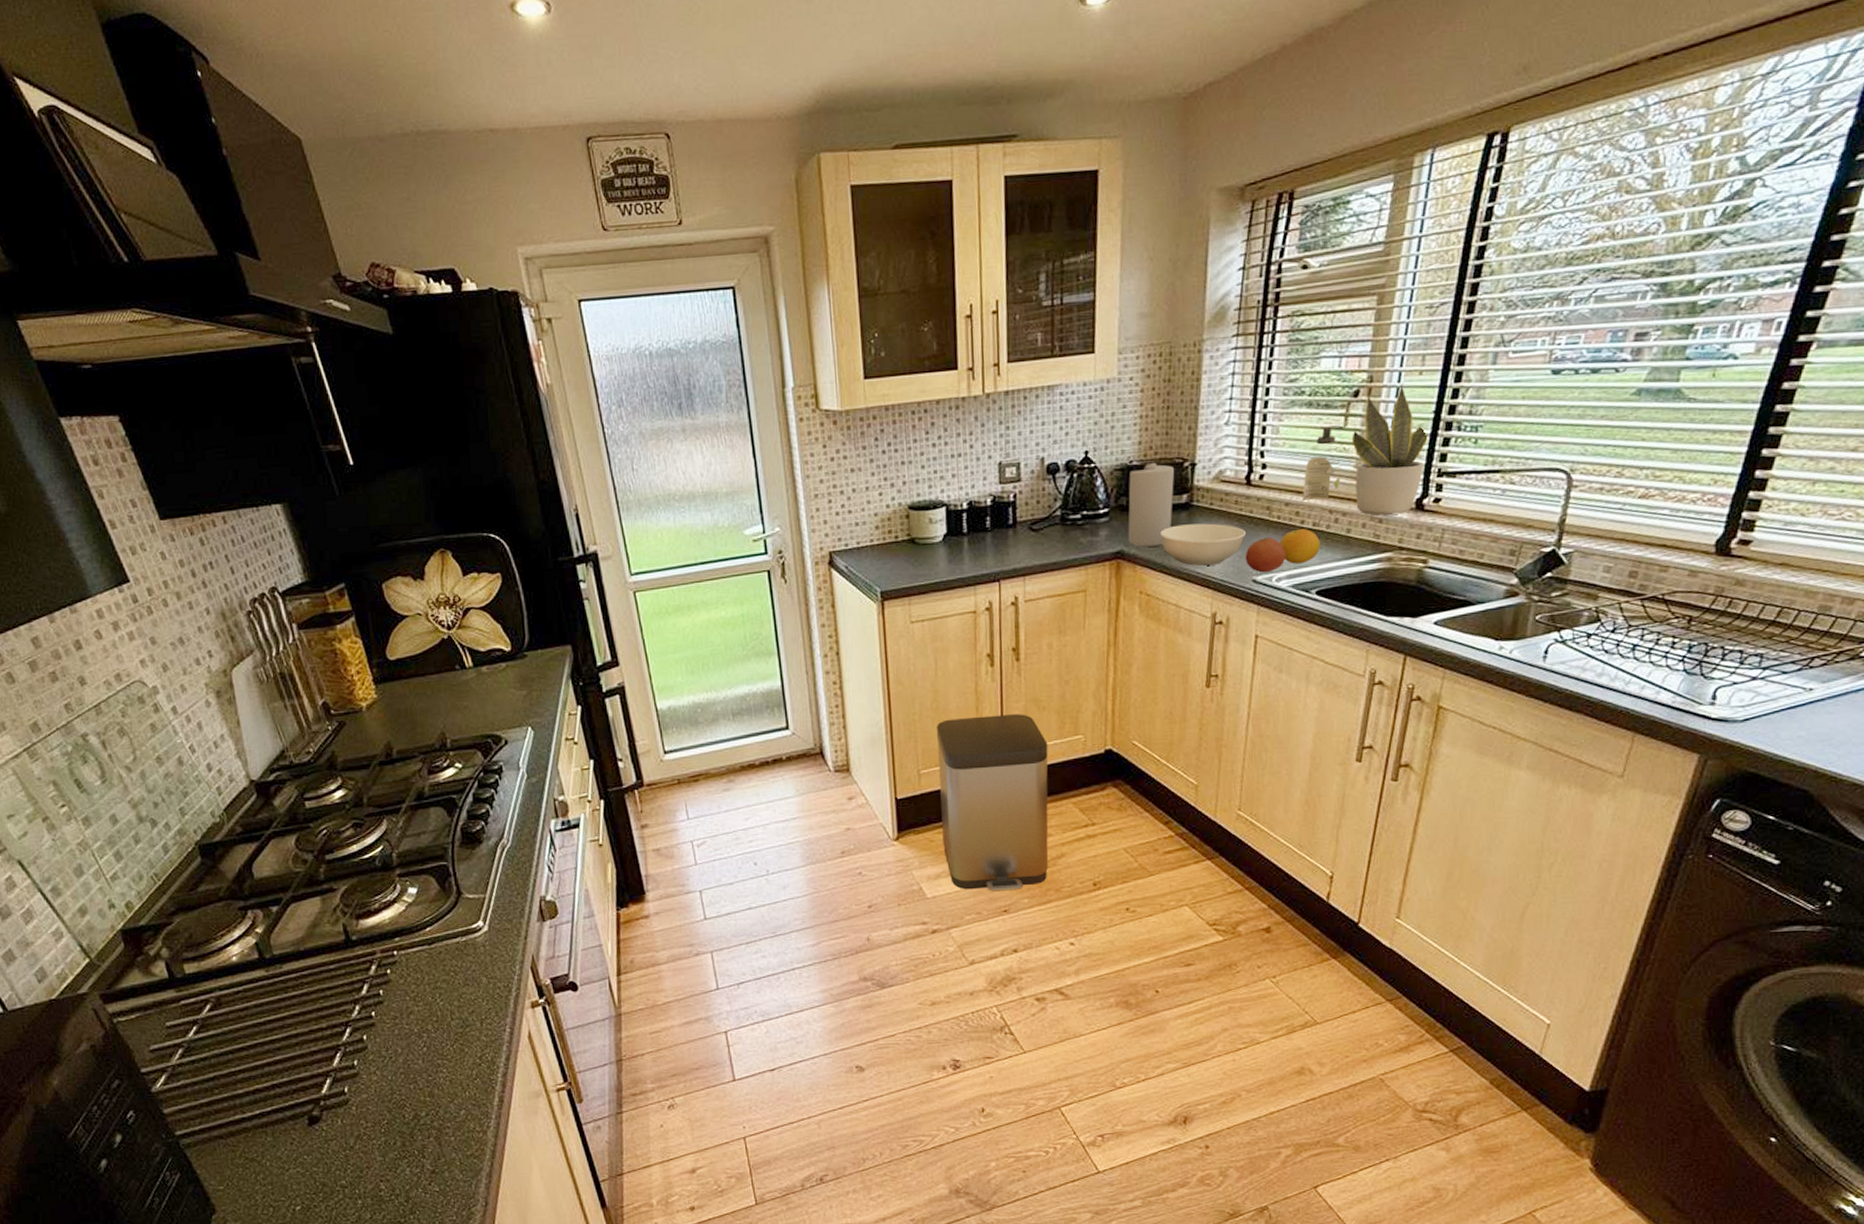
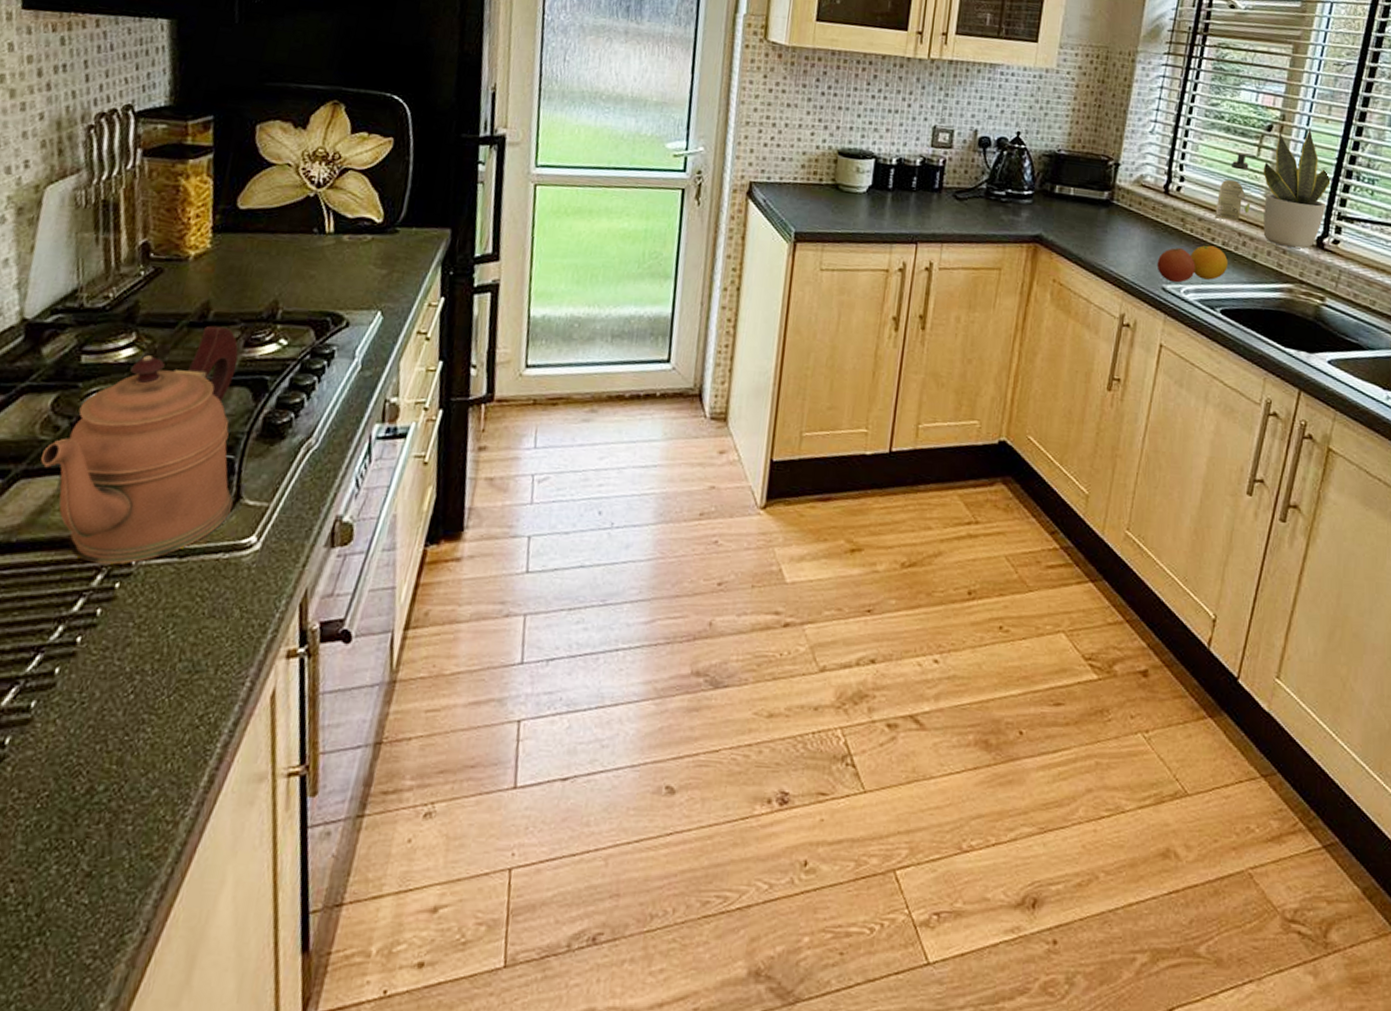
coffeepot: none [301,760,458,958] -> present [41,325,239,565]
pedal bin: present [936,714,1049,892] -> none [813,380,942,588]
paper towel holder: present [1128,463,1175,547] -> none [1048,155,1100,237]
bowl: present [1159,523,1247,567] -> none [1078,220,1161,267]

